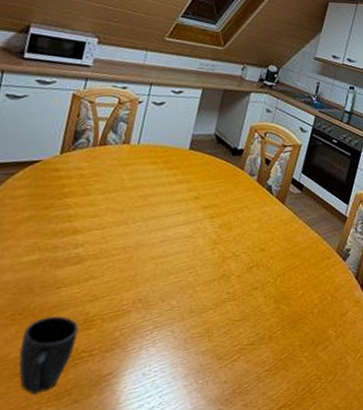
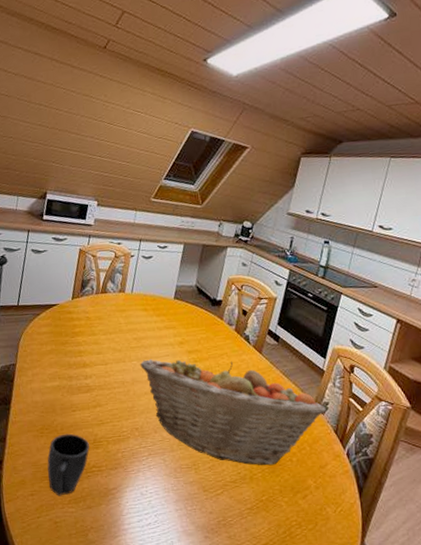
fruit basket: none [146,214,348,324] -> present [140,359,326,466]

